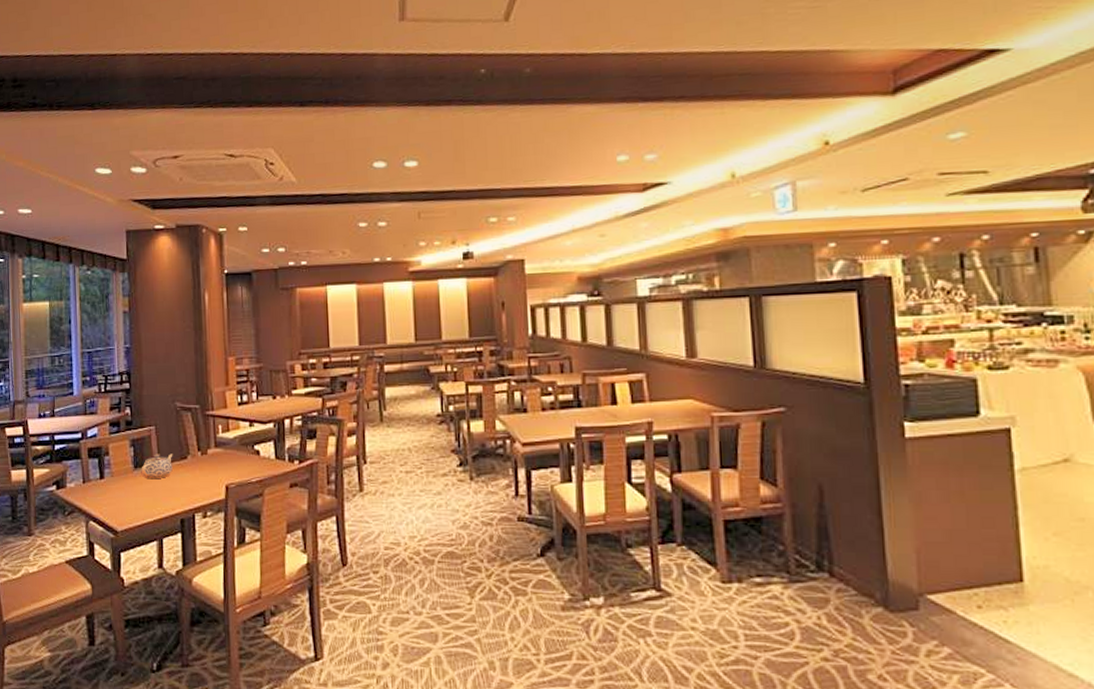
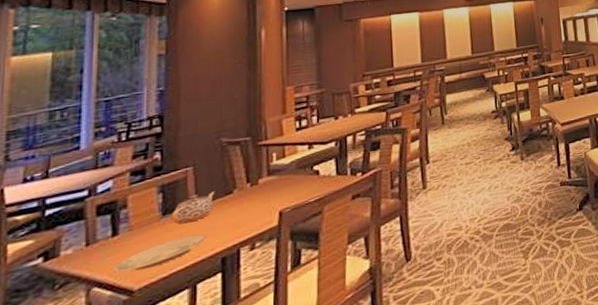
plate: none [102,492,169,514] -> present [113,234,207,273]

